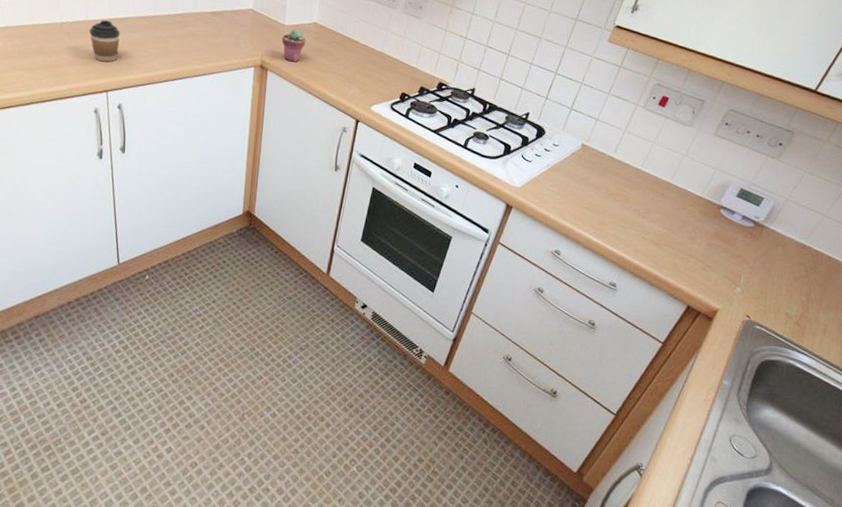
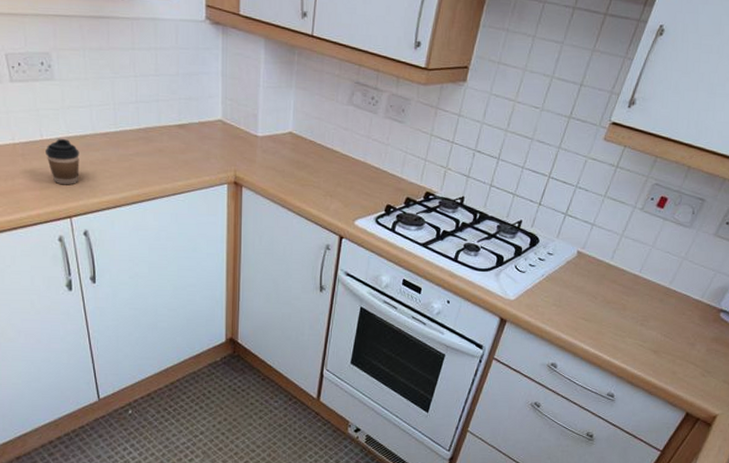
potted succulent: present [281,29,306,62] -> none [255,140,282,177]

